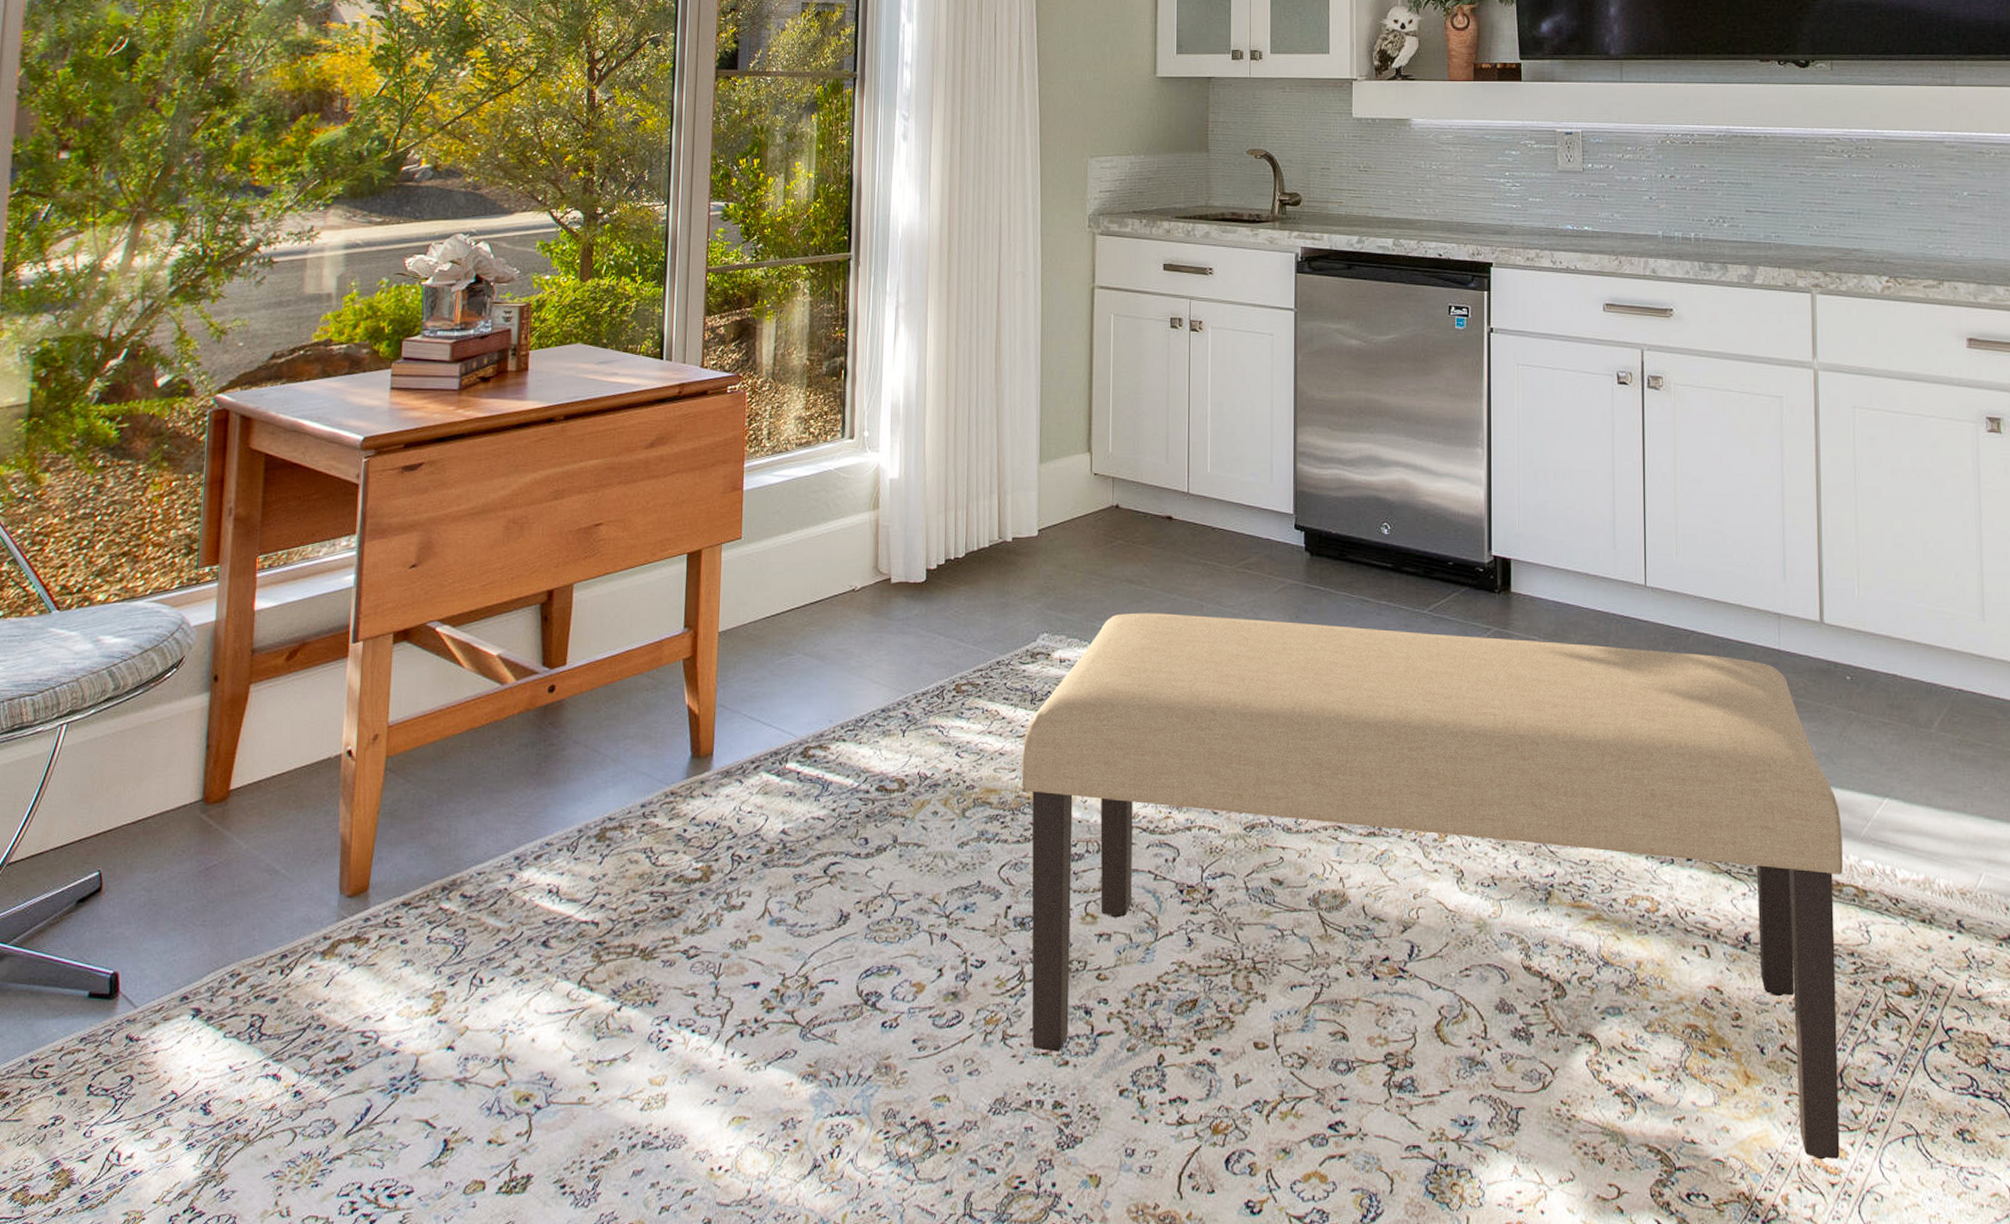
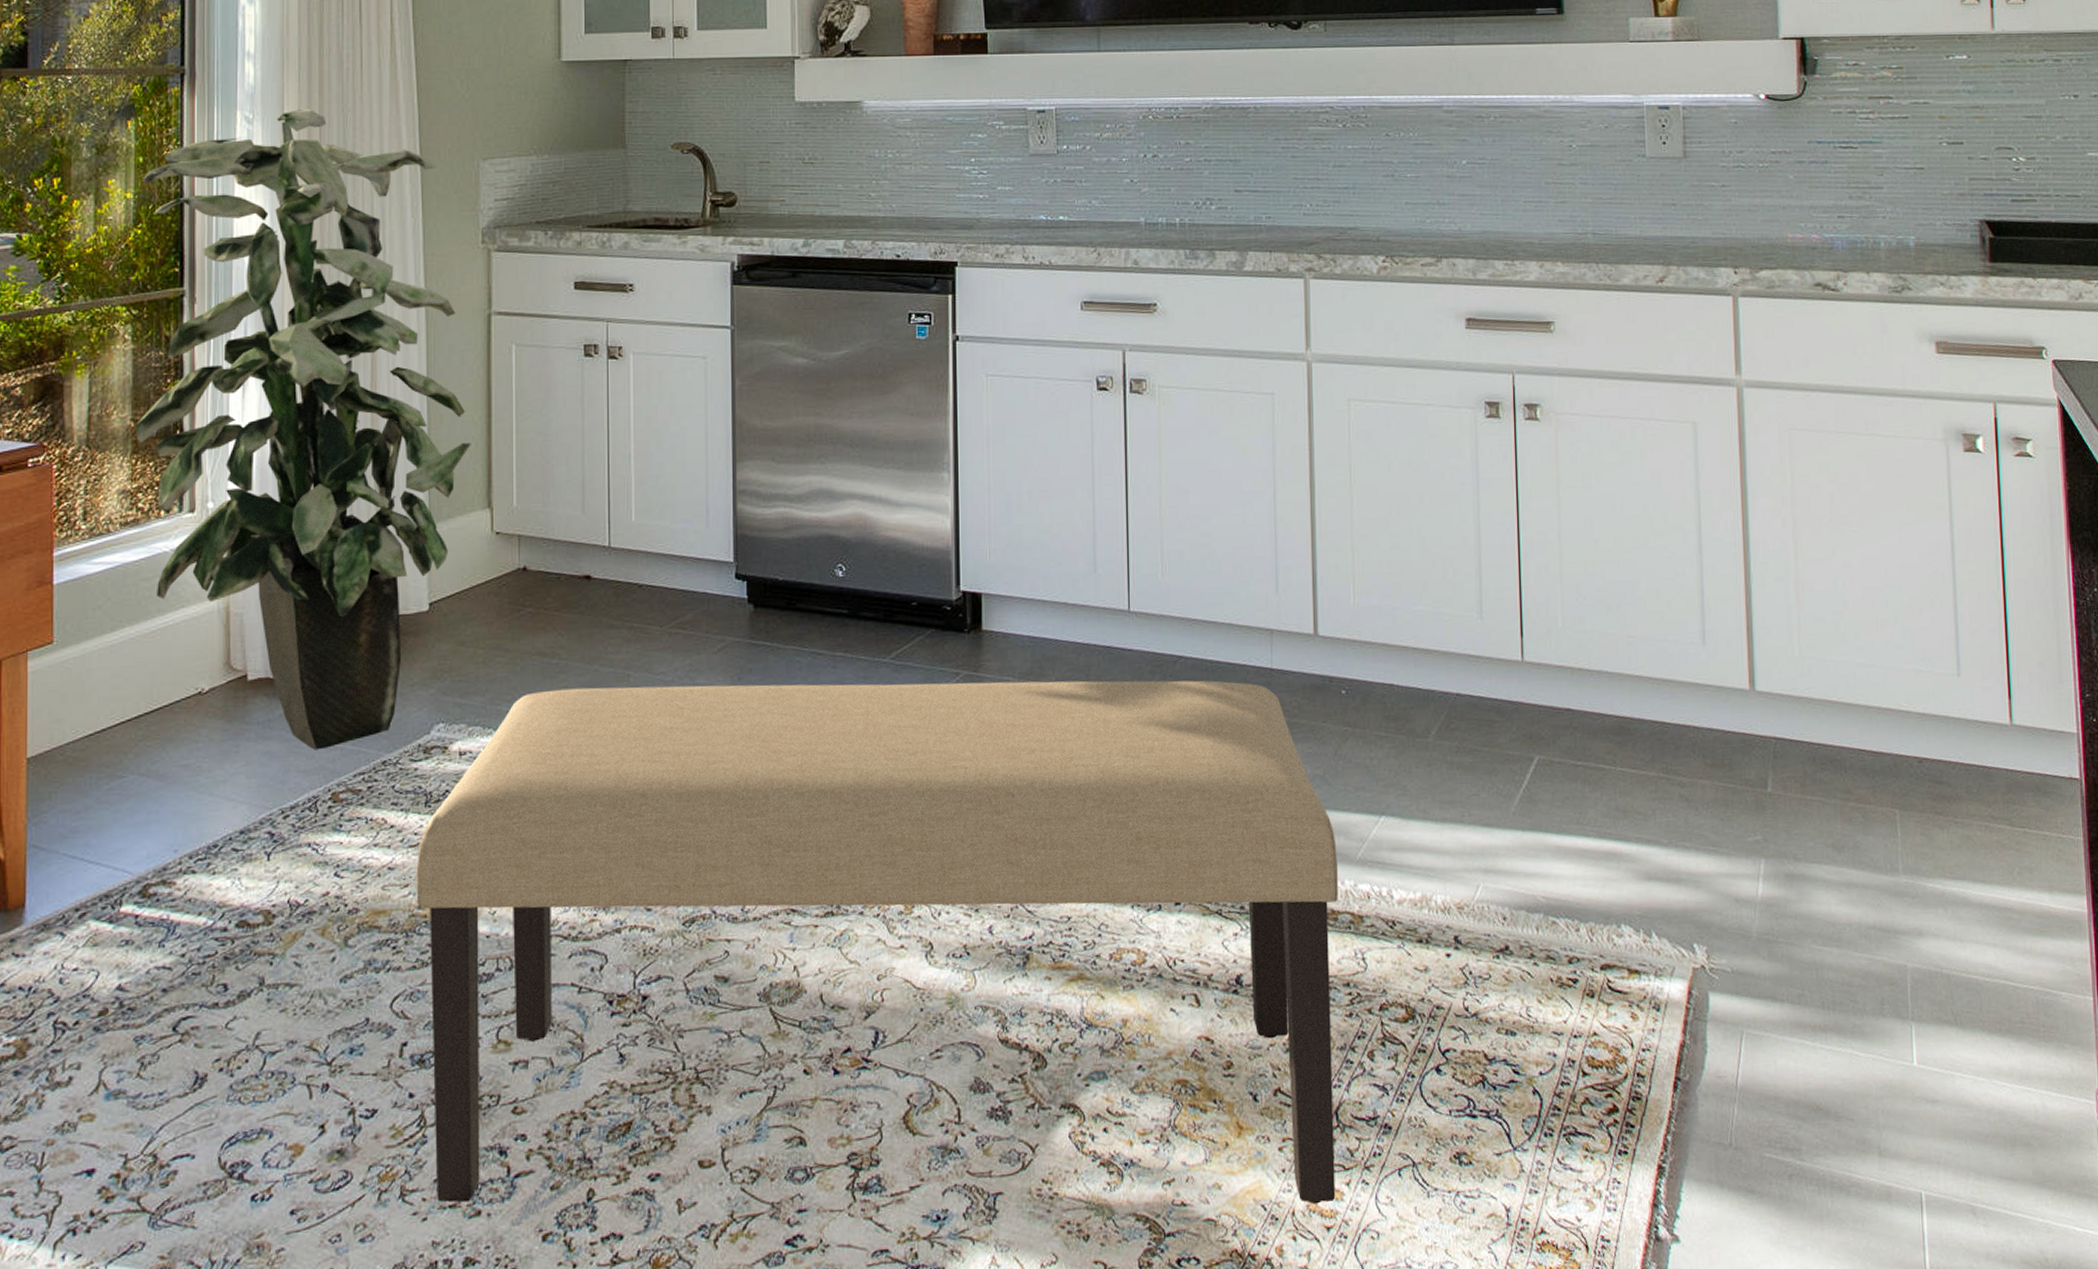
indoor plant: none [809,110,1075,647] -> present [135,109,471,750]

